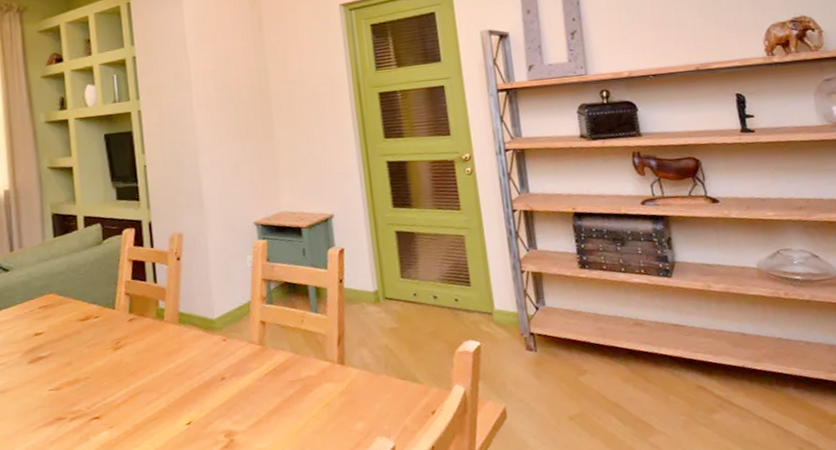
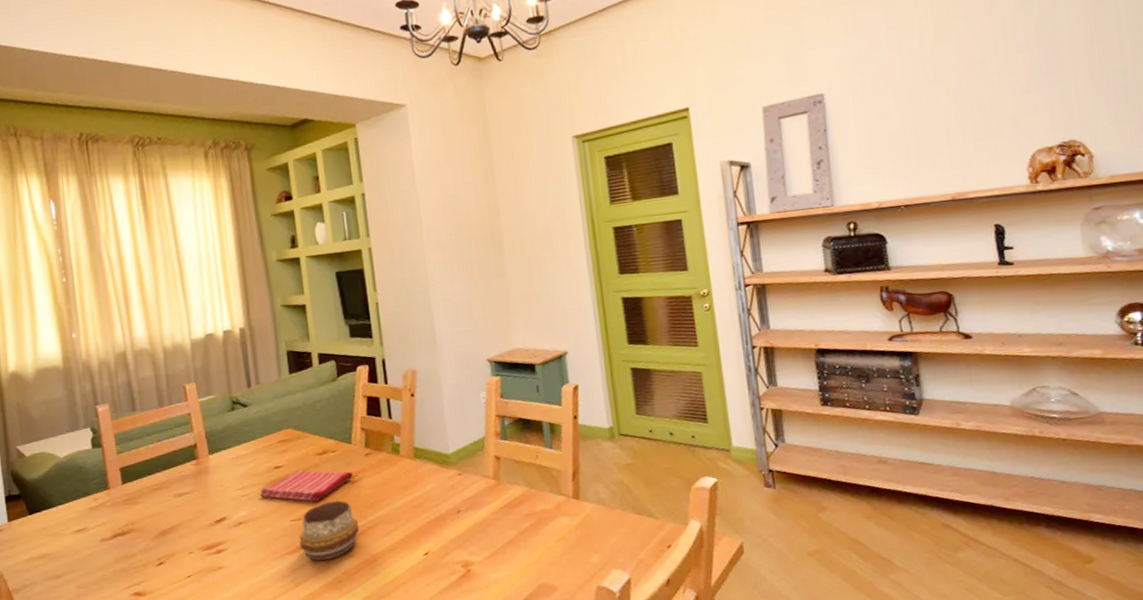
dish towel: none [18,336,116,370] -> present [260,470,354,502]
decorative bowl: none [57,368,121,433] -> present [299,500,360,561]

